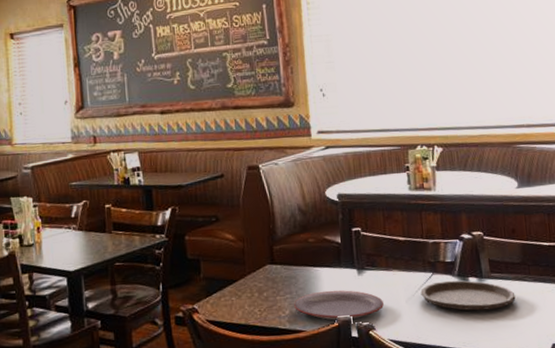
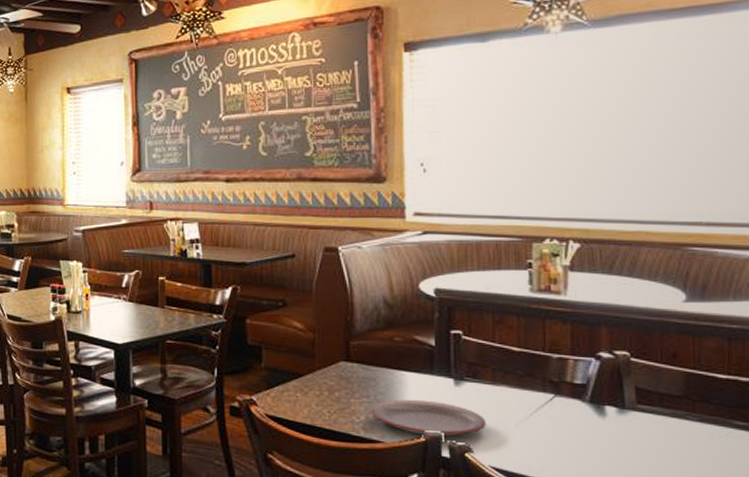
plate: present [420,280,516,311] -> none [536,406,671,449]

